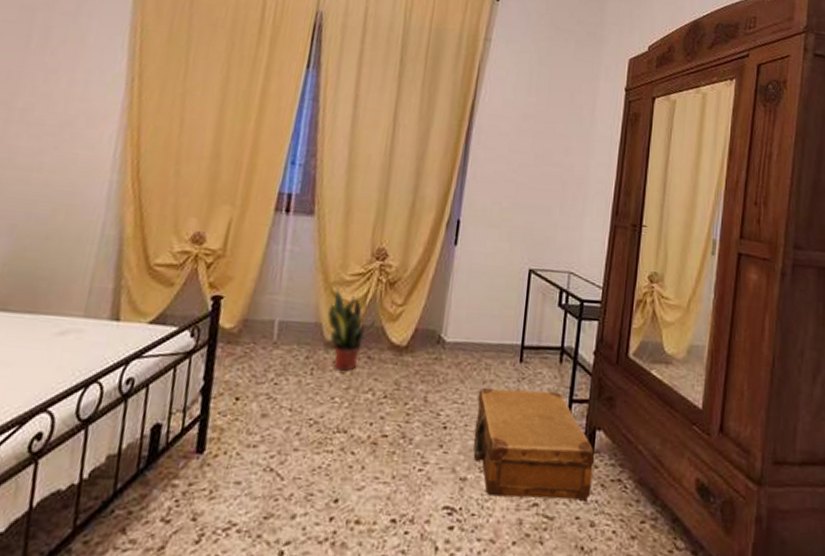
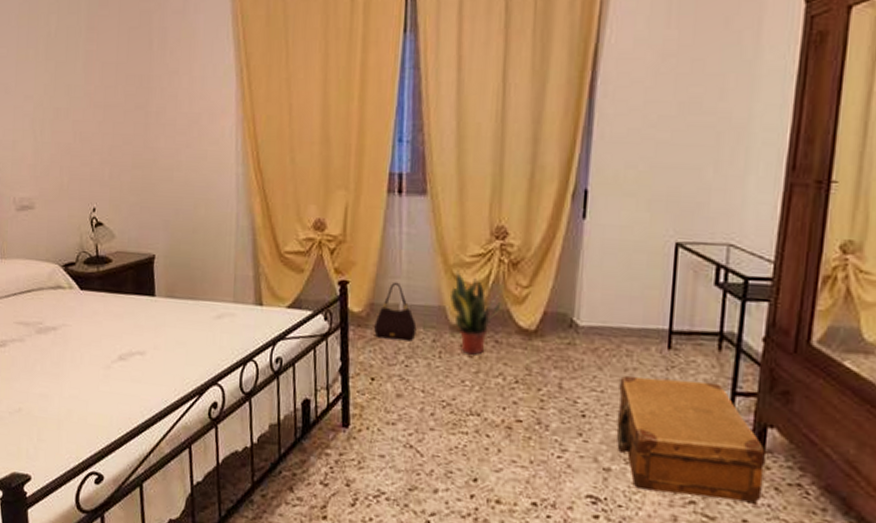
handbag: none [244,298,291,357] -> present [374,282,417,340]

